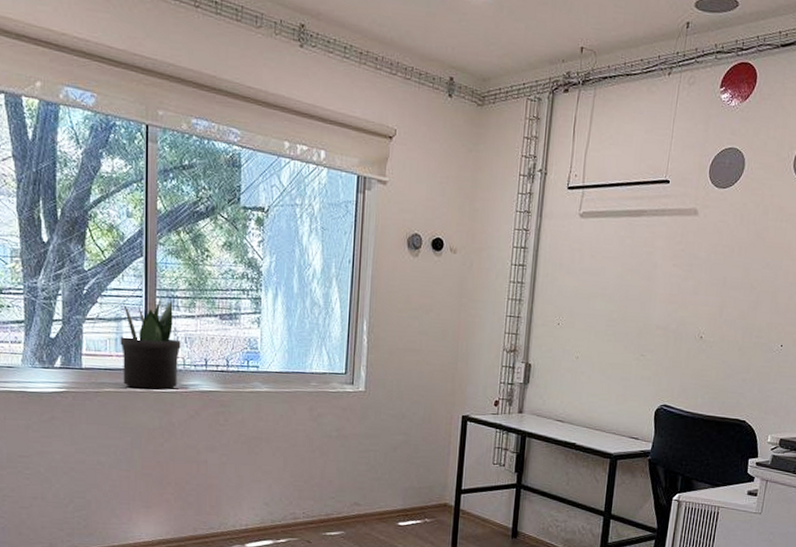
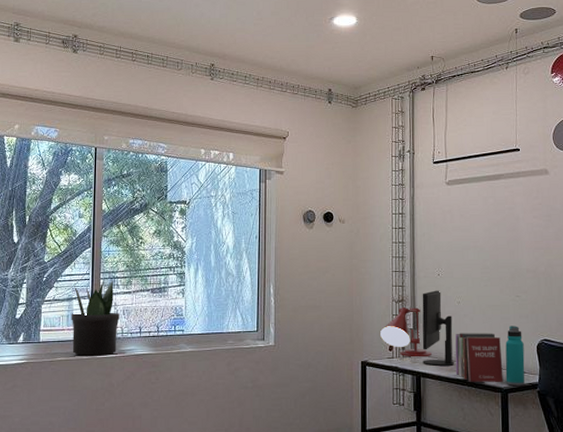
desk lamp: none [486,357,542,416] -> present [380,306,433,357]
computer monitor: none [530,341,568,428] -> present [422,290,454,367]
books: none [564,391,618,449] -> present [455,333,503,383]
water bottle: none [616,387,642,453] -> present [505,326,525,386]

